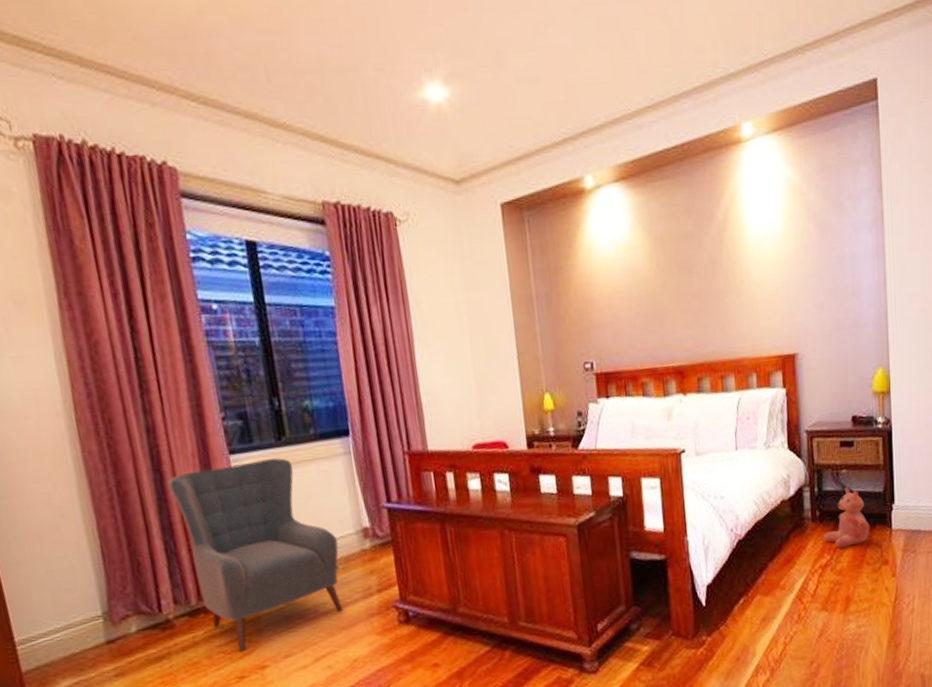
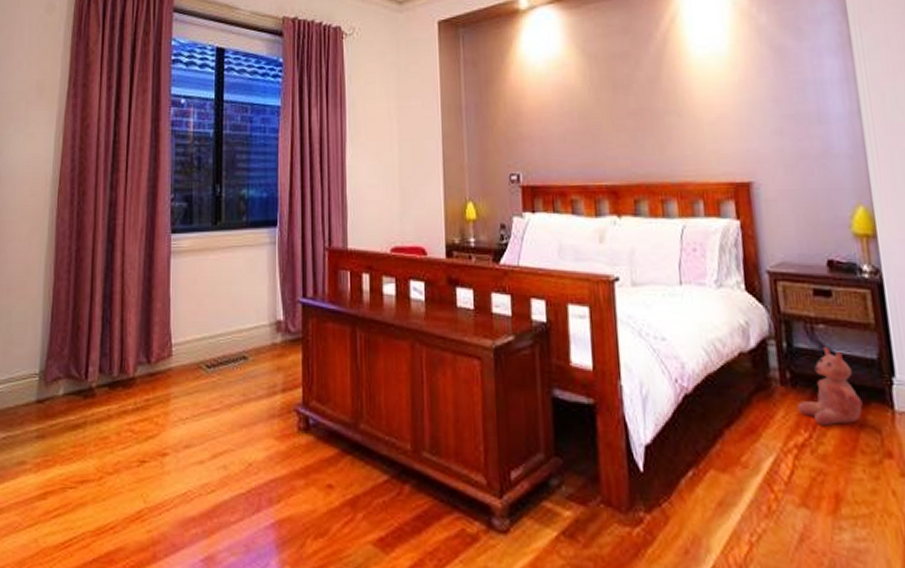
armchair: present [167,458,344,653] -> none [116,241,251,434]

